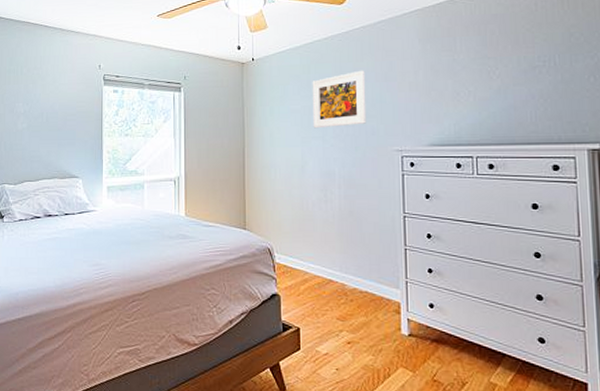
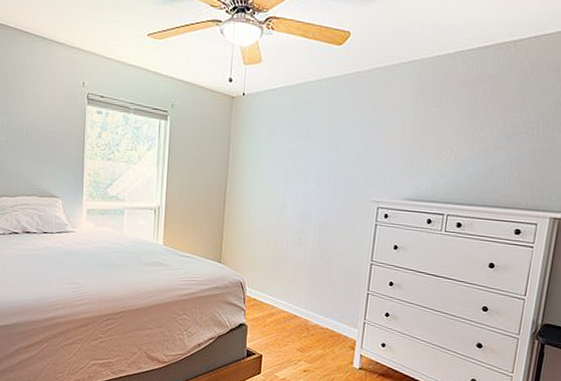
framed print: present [312,70,367,129] -> none [296,117,355,173]

